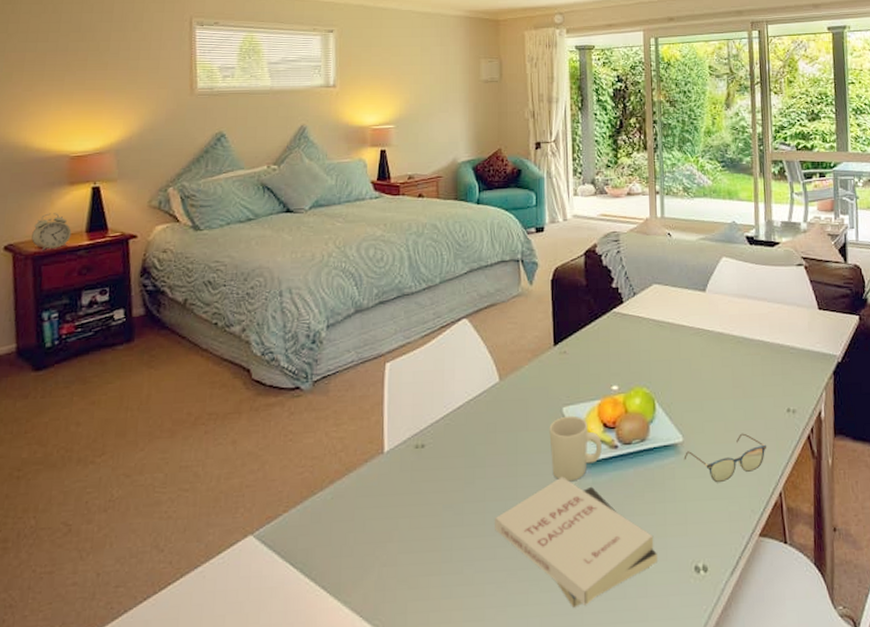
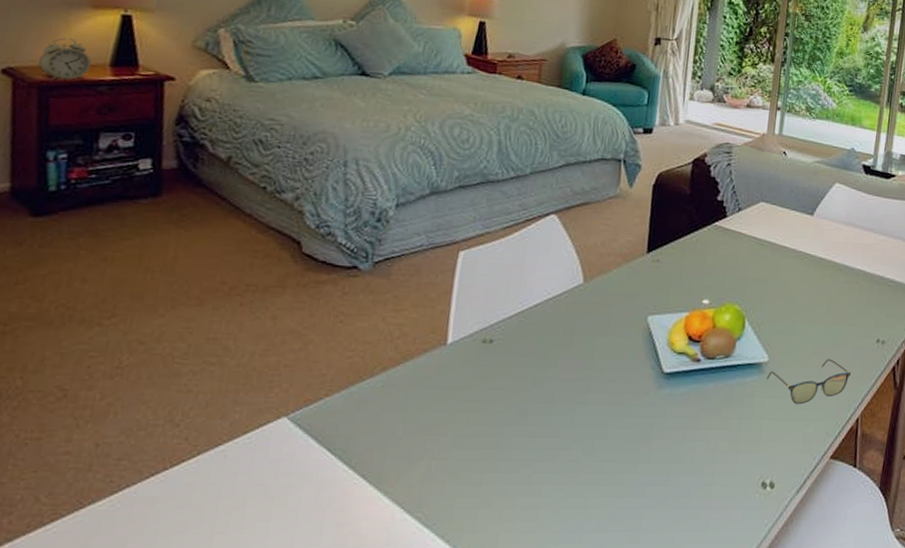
books: present [495,476,657,608] -> none [559,385,726,514]
mug: present [549,415,602,482] -> none [628,325,685,391]

